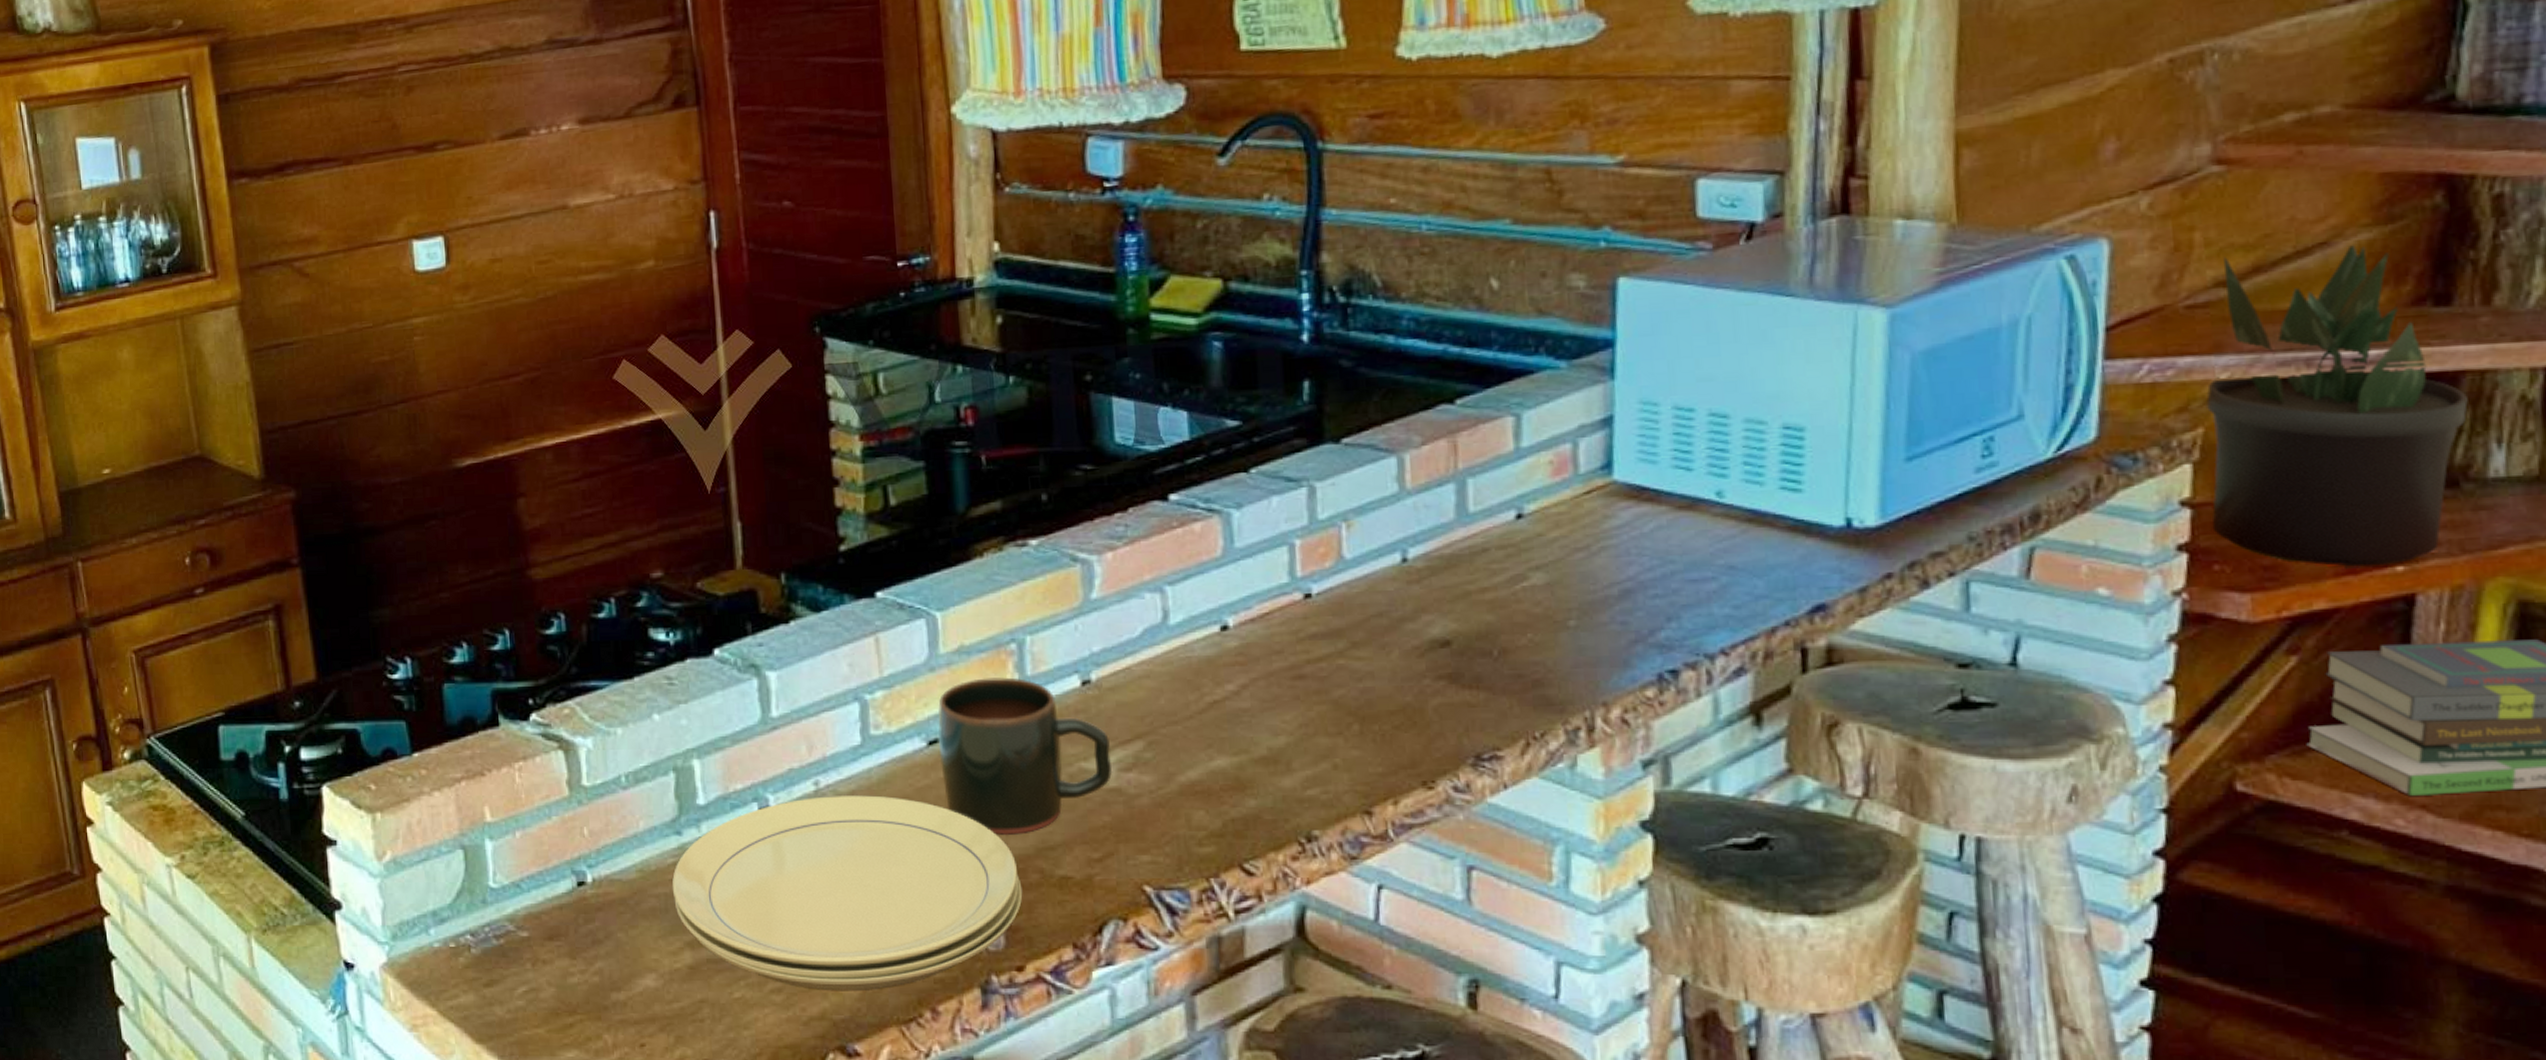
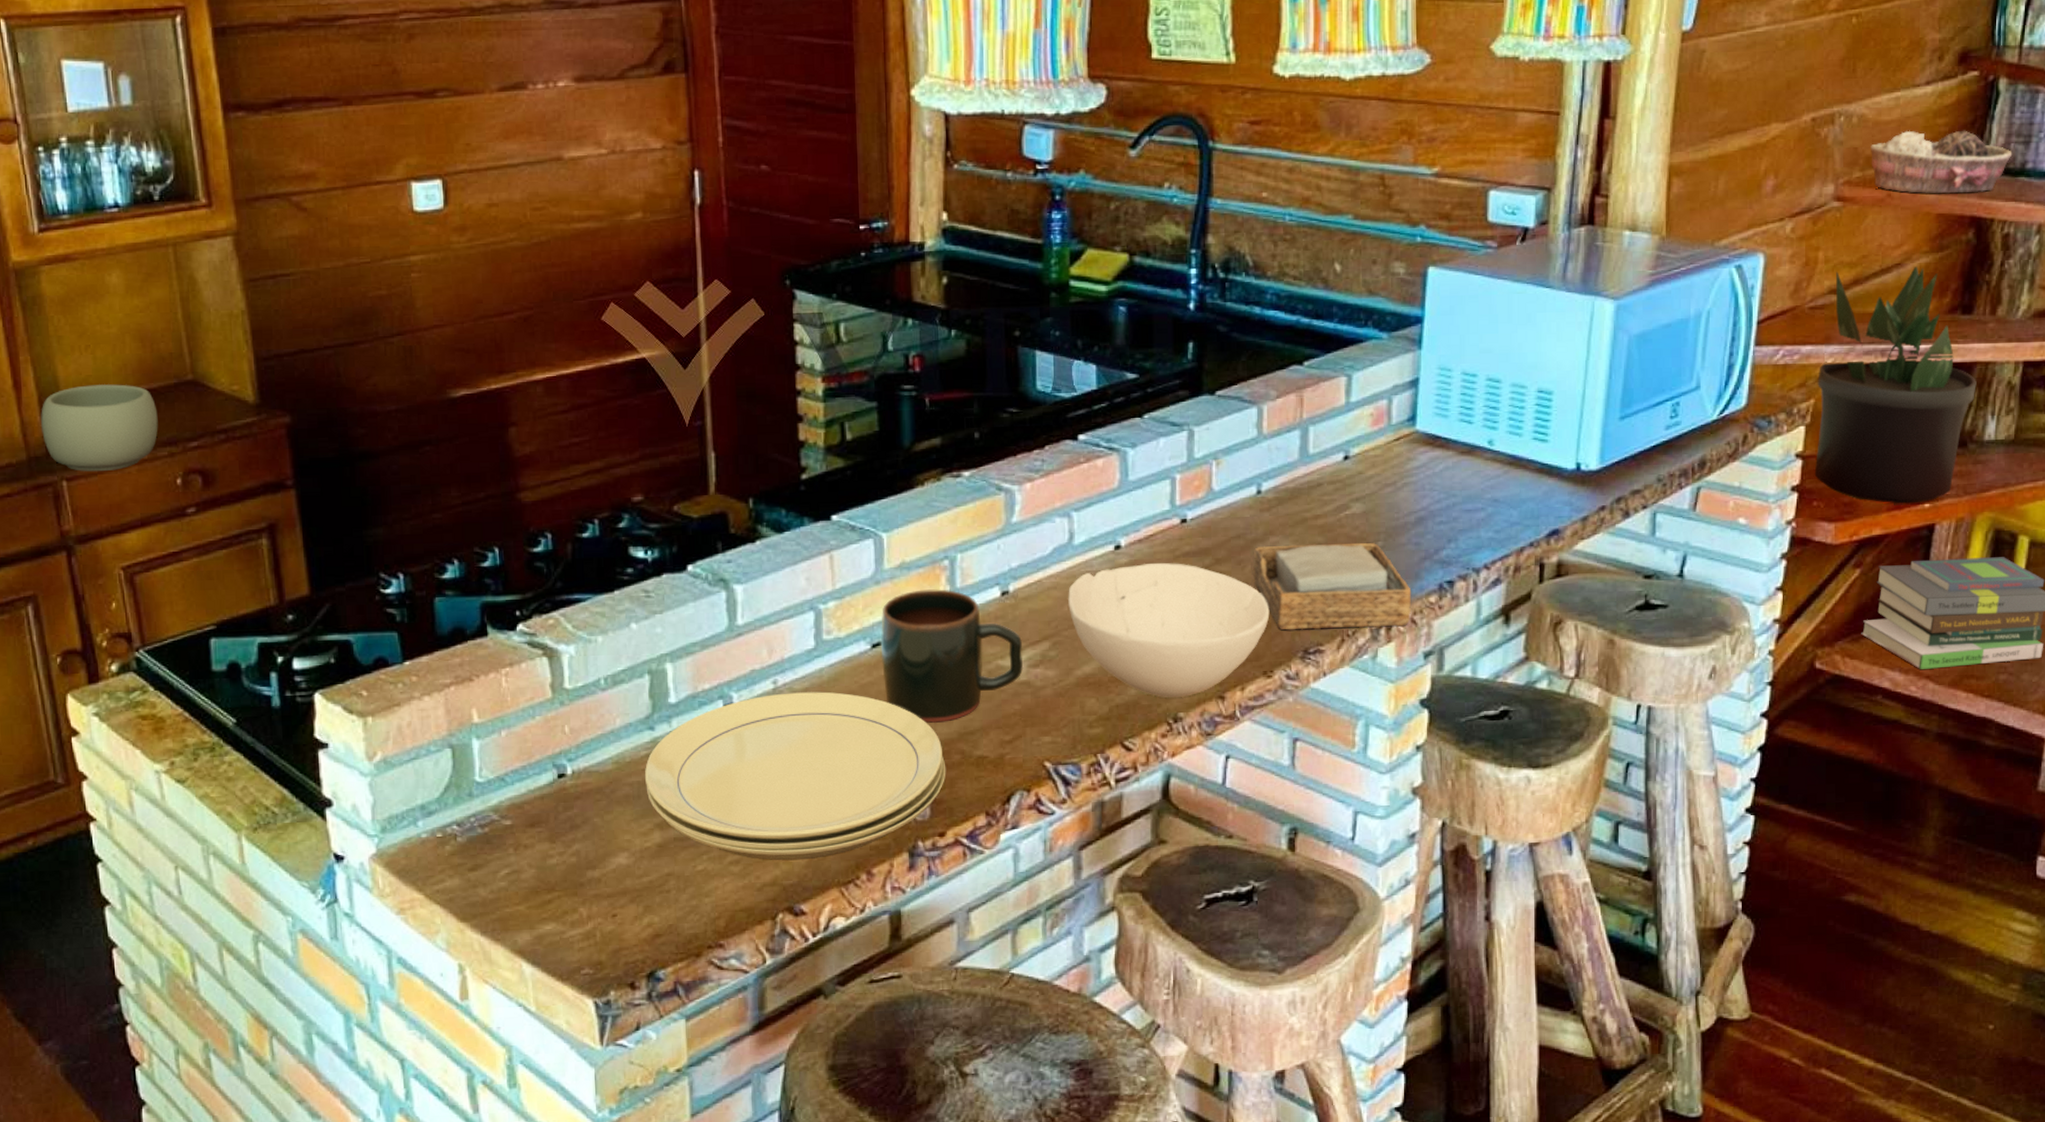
bowl: none [57,461,168,553] -> present [41,384,158,472]
bowl: none [1164,646,1427,812] -> present [1068,562,1270,698]
napkin holder: none [1400,621,1621,731] -> present [1252,542,1412,631]
decorative basket: none [2264,58,2499,149] -> present [1871,130,2013,194]

